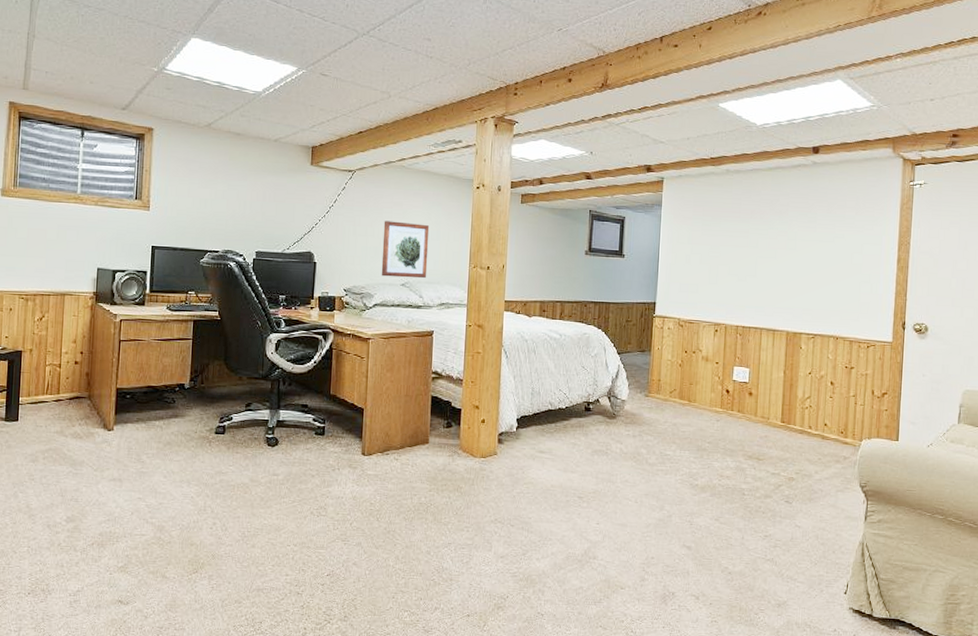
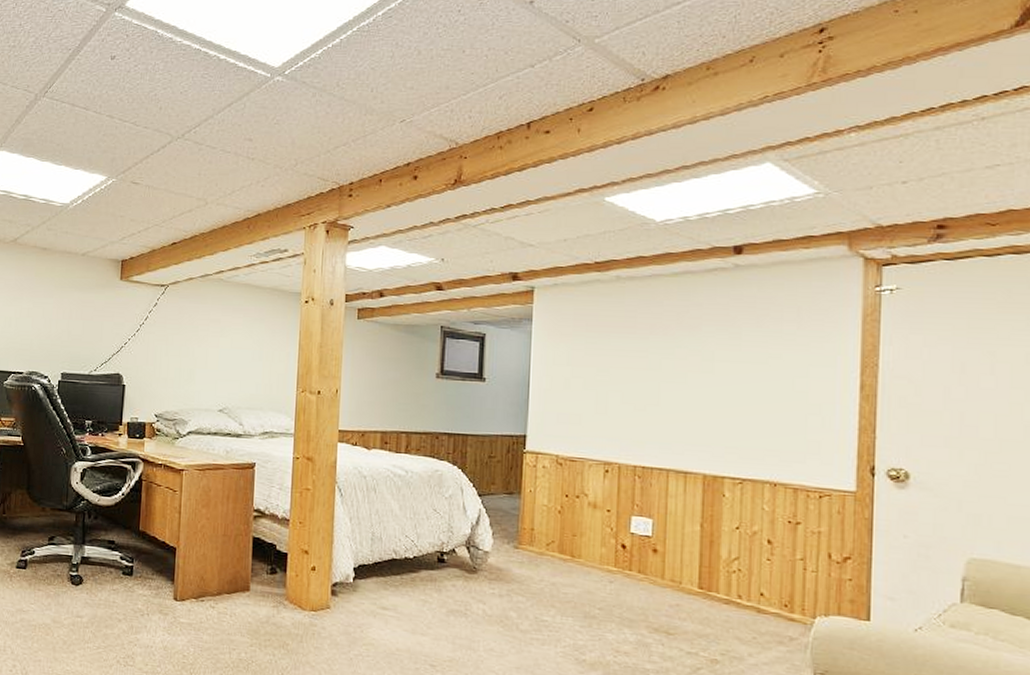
wall art: present [381,221,430,279] -> none [196,339,251,404]

